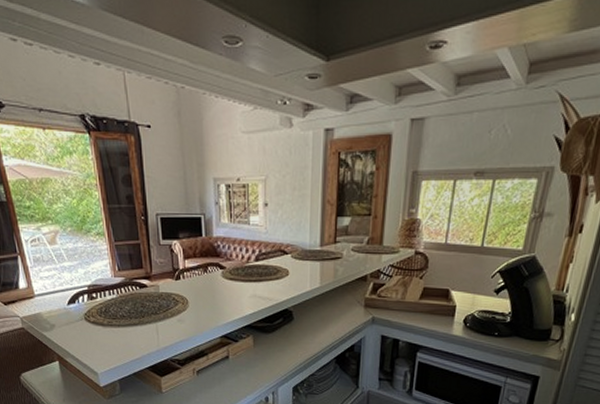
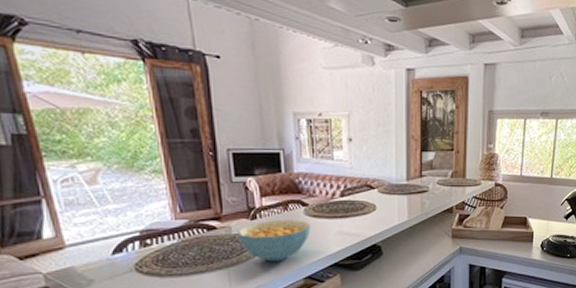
cereal bowl: none [163,281,227,320] -> present [237,220,310,262]

